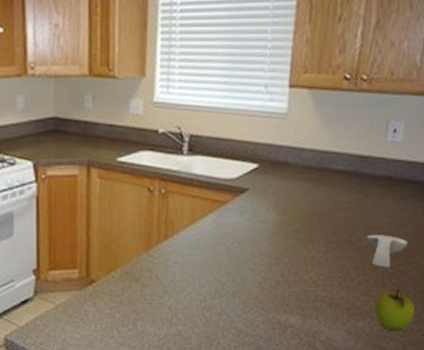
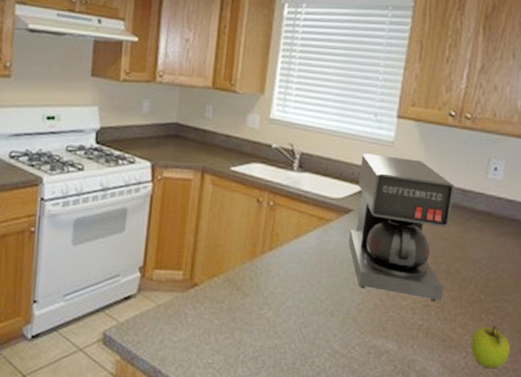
coffee maker: none [246,128,353,273] -> present [349,153,455,302]
spoon rest: present [366,234,408,268] -> none [465,267,506,303]

